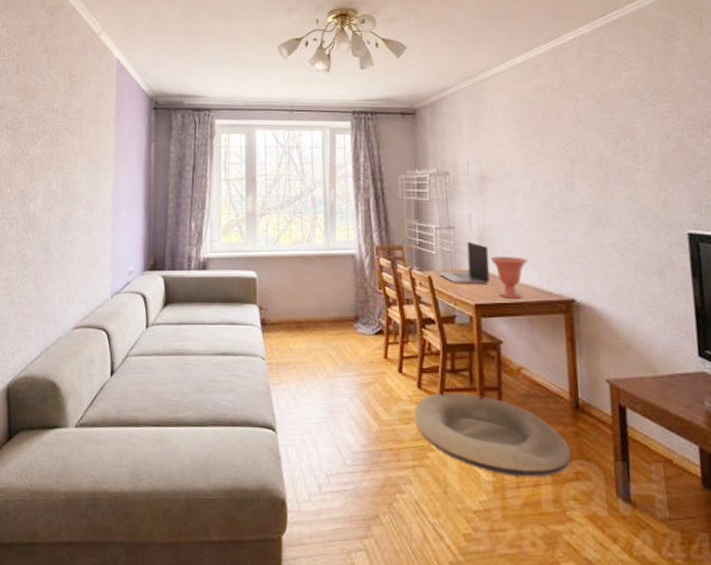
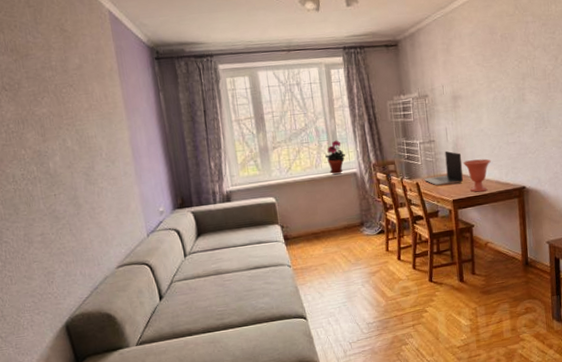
potted plant: none [320,213,345,254] -> present [325,140,346,175]
dog bed: present [414,393,572,478] -> none [411,267,523,319]

